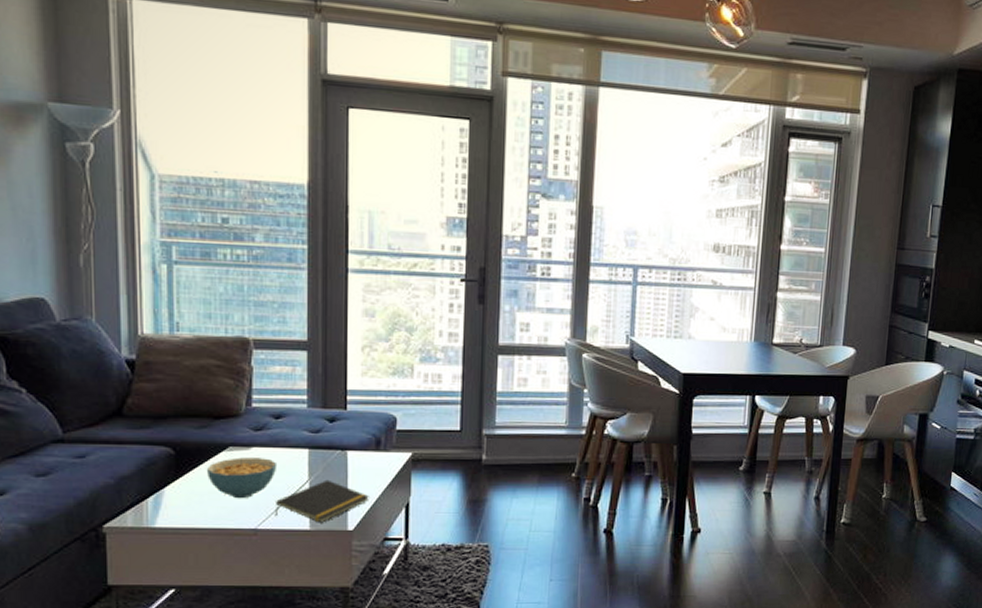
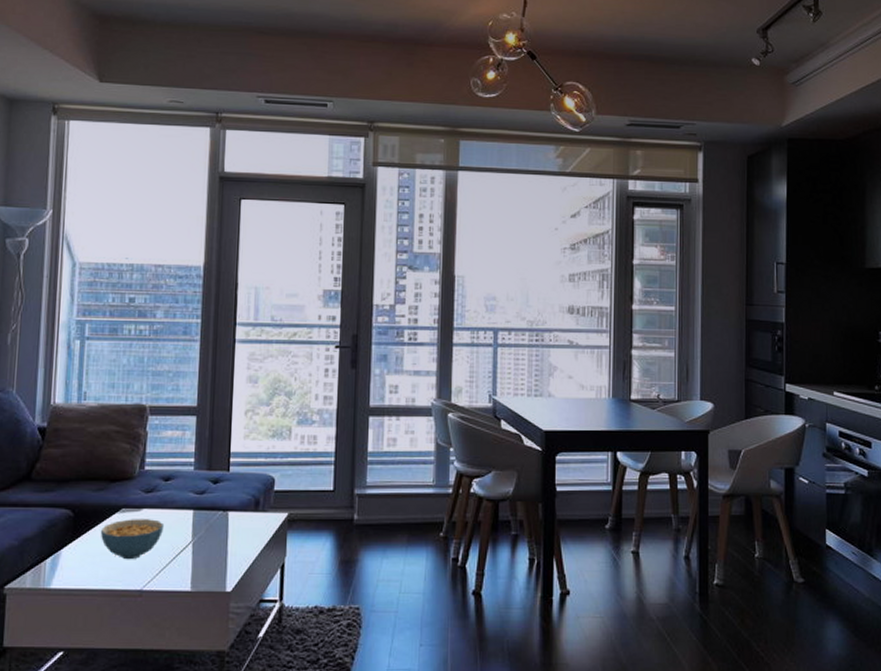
notepad: present [274,479,369,523] -> none [159,540,247,584]

